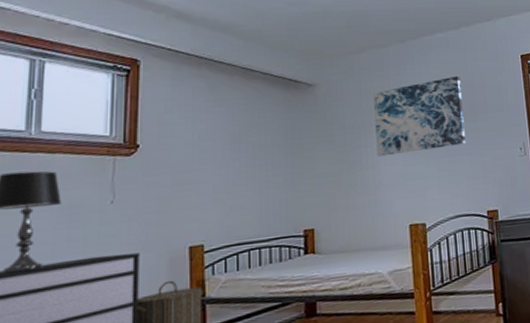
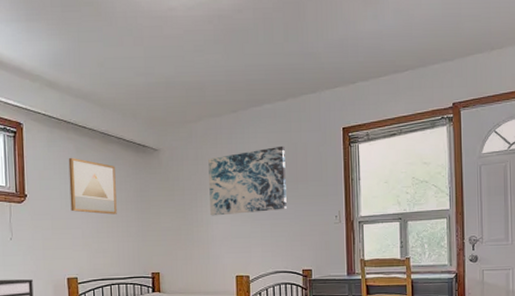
wall art: none [198,97,260,163] -> present [68,157,117,215]

